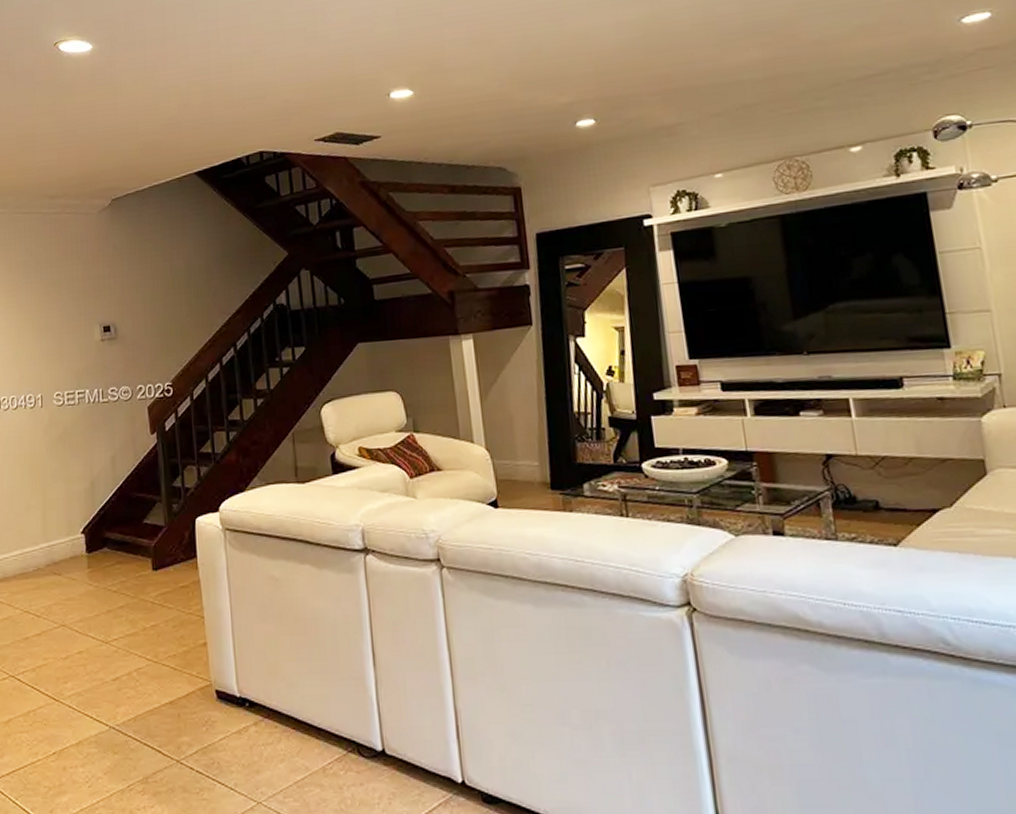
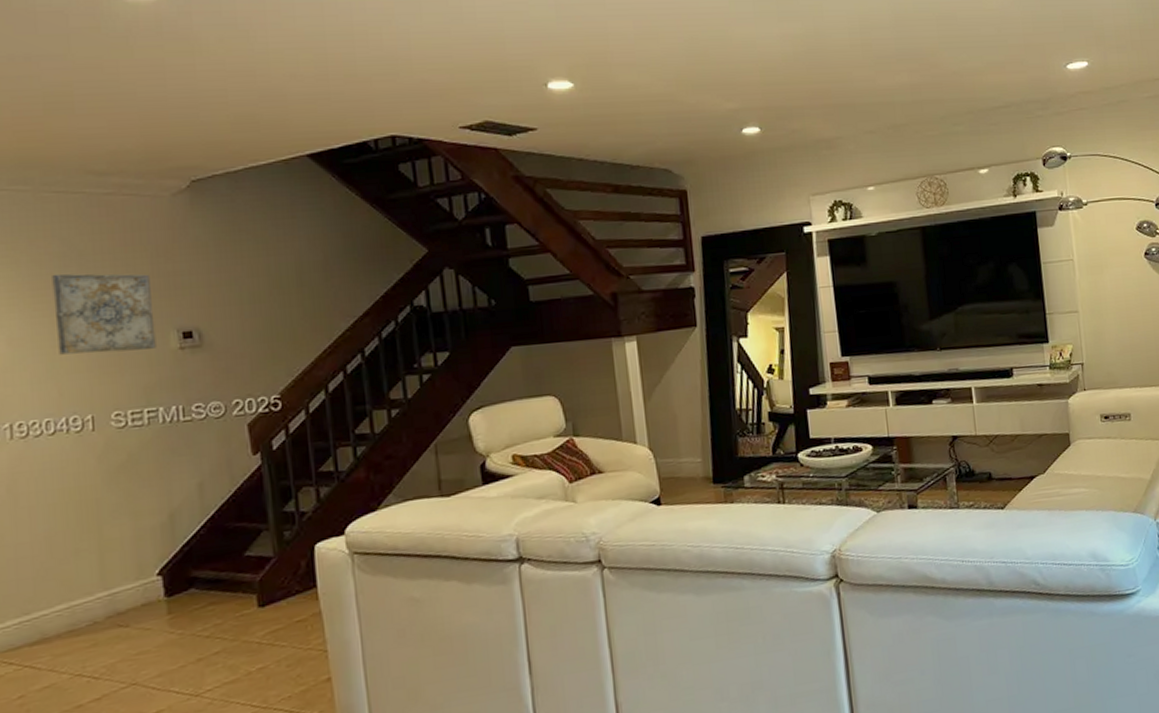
wall art: none [19,278,85,344] -> present [52,273,156,355]

